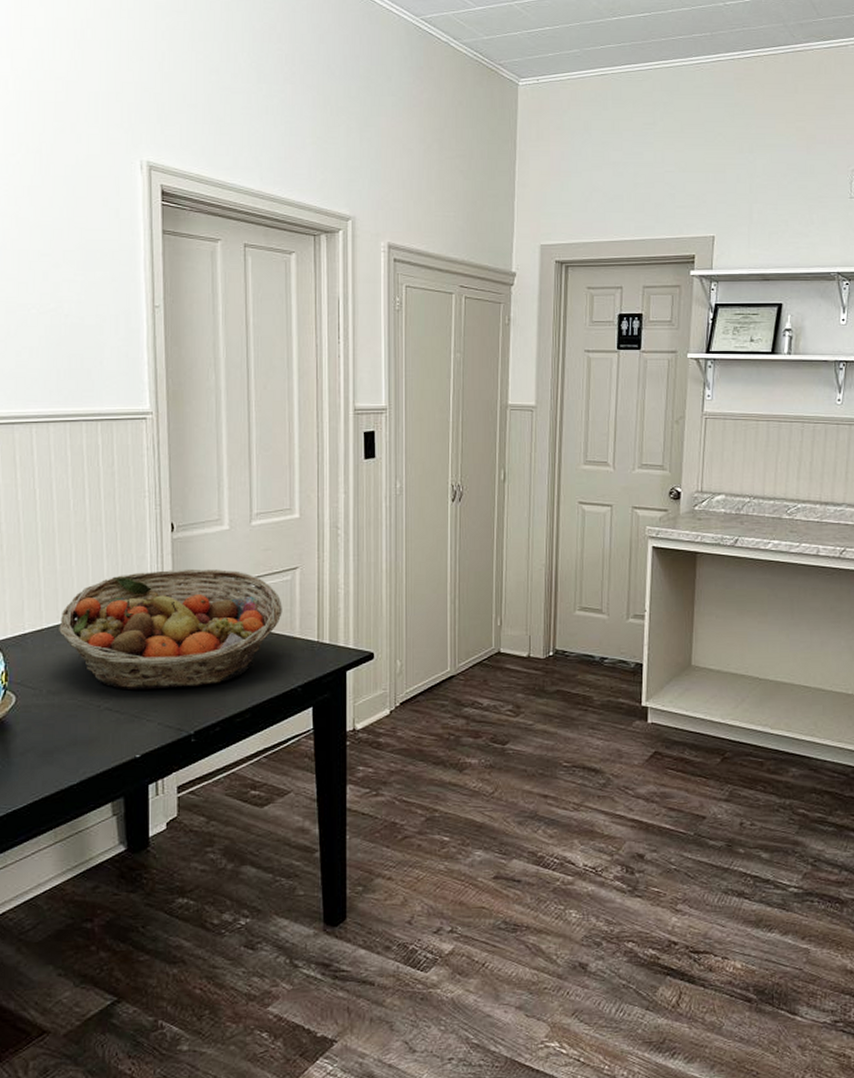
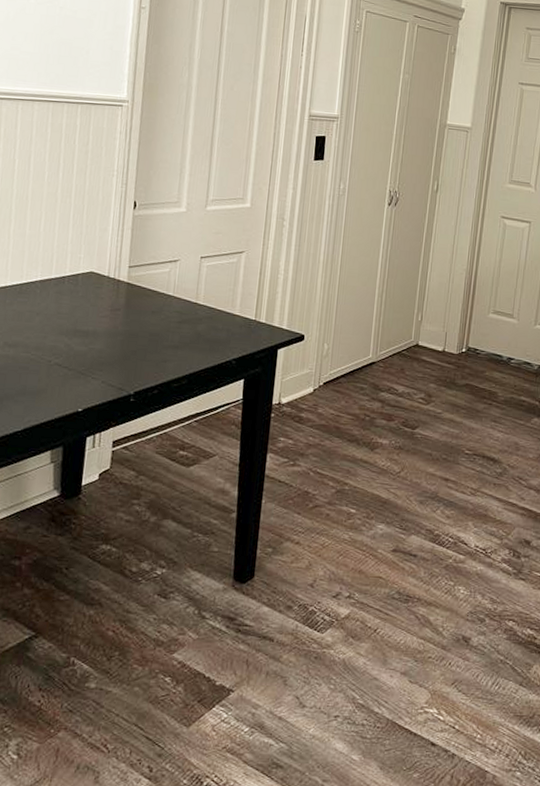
fruit basket: present [59,568,282,690] -> none [21,243,227,351]

